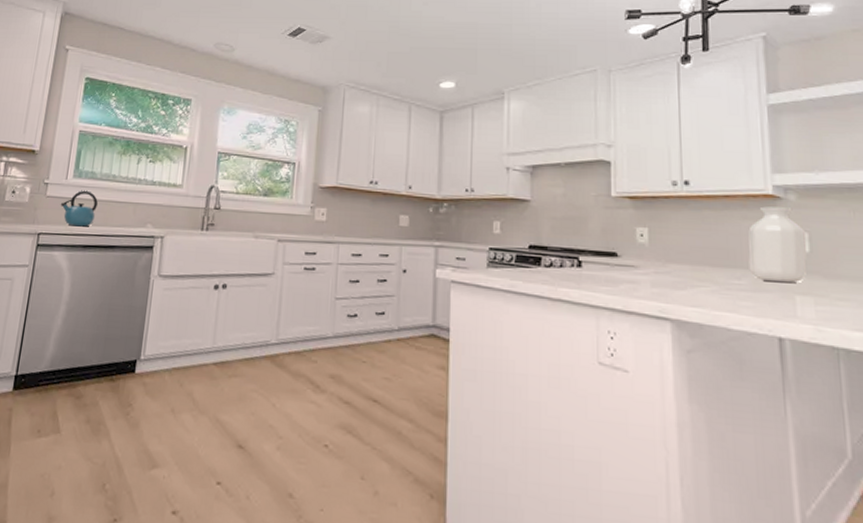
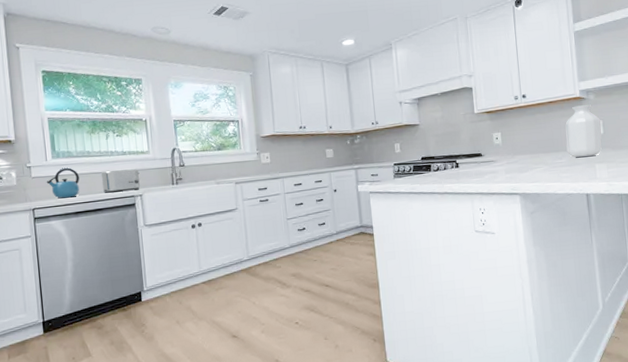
toaster: none [120,200,166,230] -> present [101,169,140,194]

